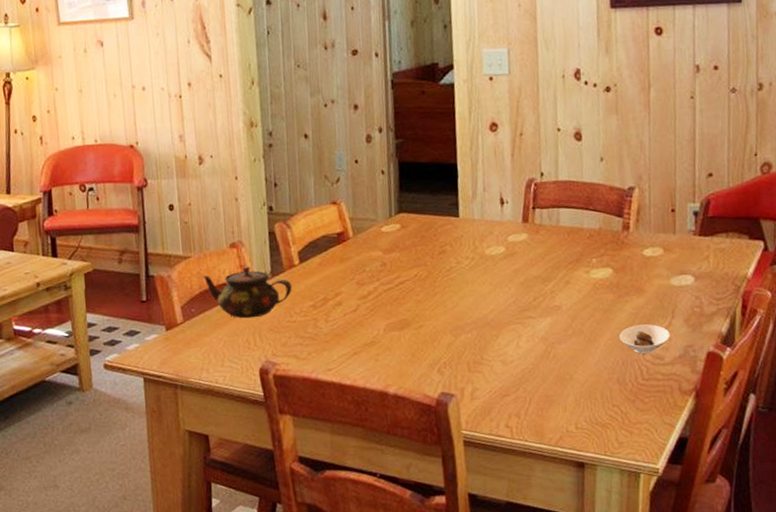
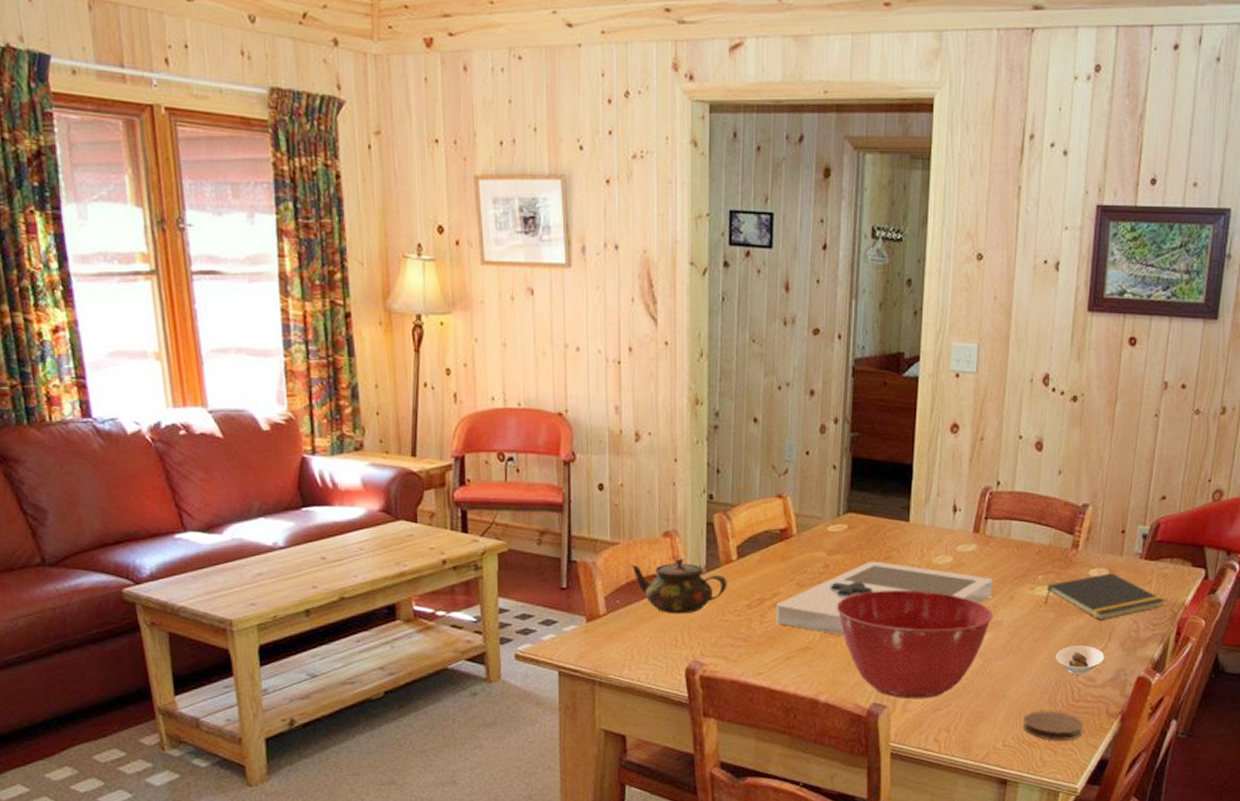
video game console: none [339,256,548,329] -> present [777,561,992,636]
mixing bowl: none [396,281,552,387] -> present [836,589,994,699]
coaster: none [594,391,657,421] -> present [1023,711,1083,741]
notepad: none [601,251,726,298] -> present [1044,573,1165,620]

